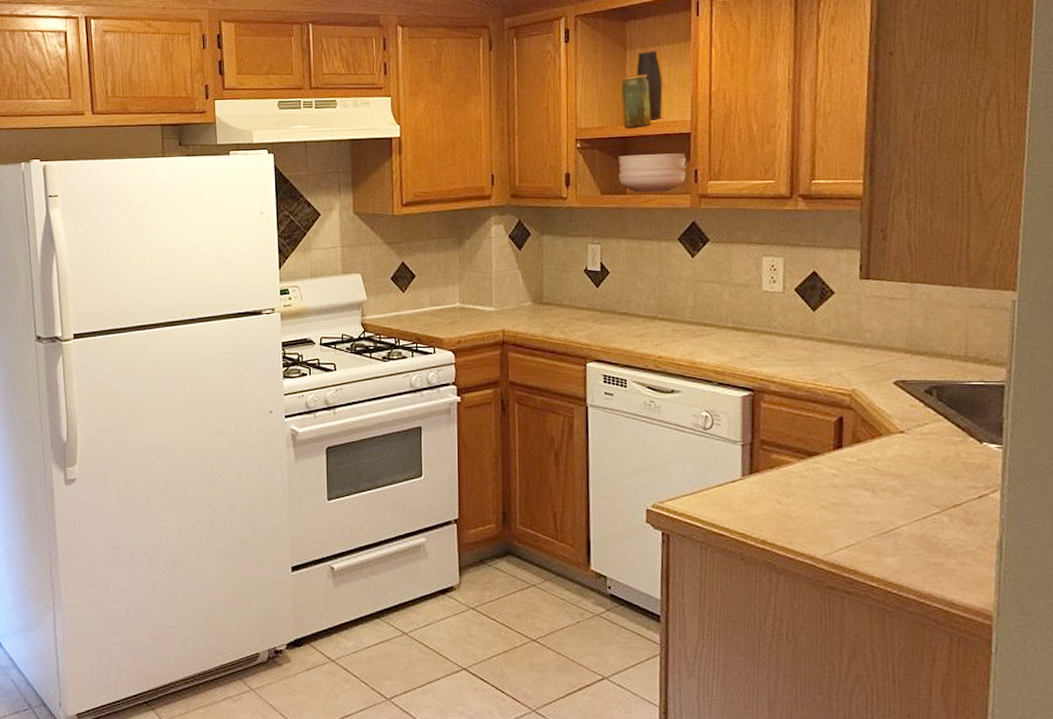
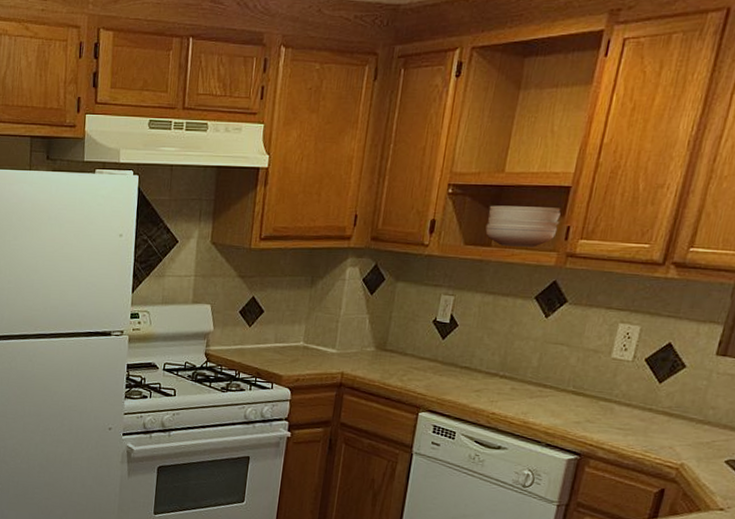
jar: present [620,73,651,128] -> none [501,117,538,176]
vase: present [636,50,663,120] -> none [525,92,553,170]

